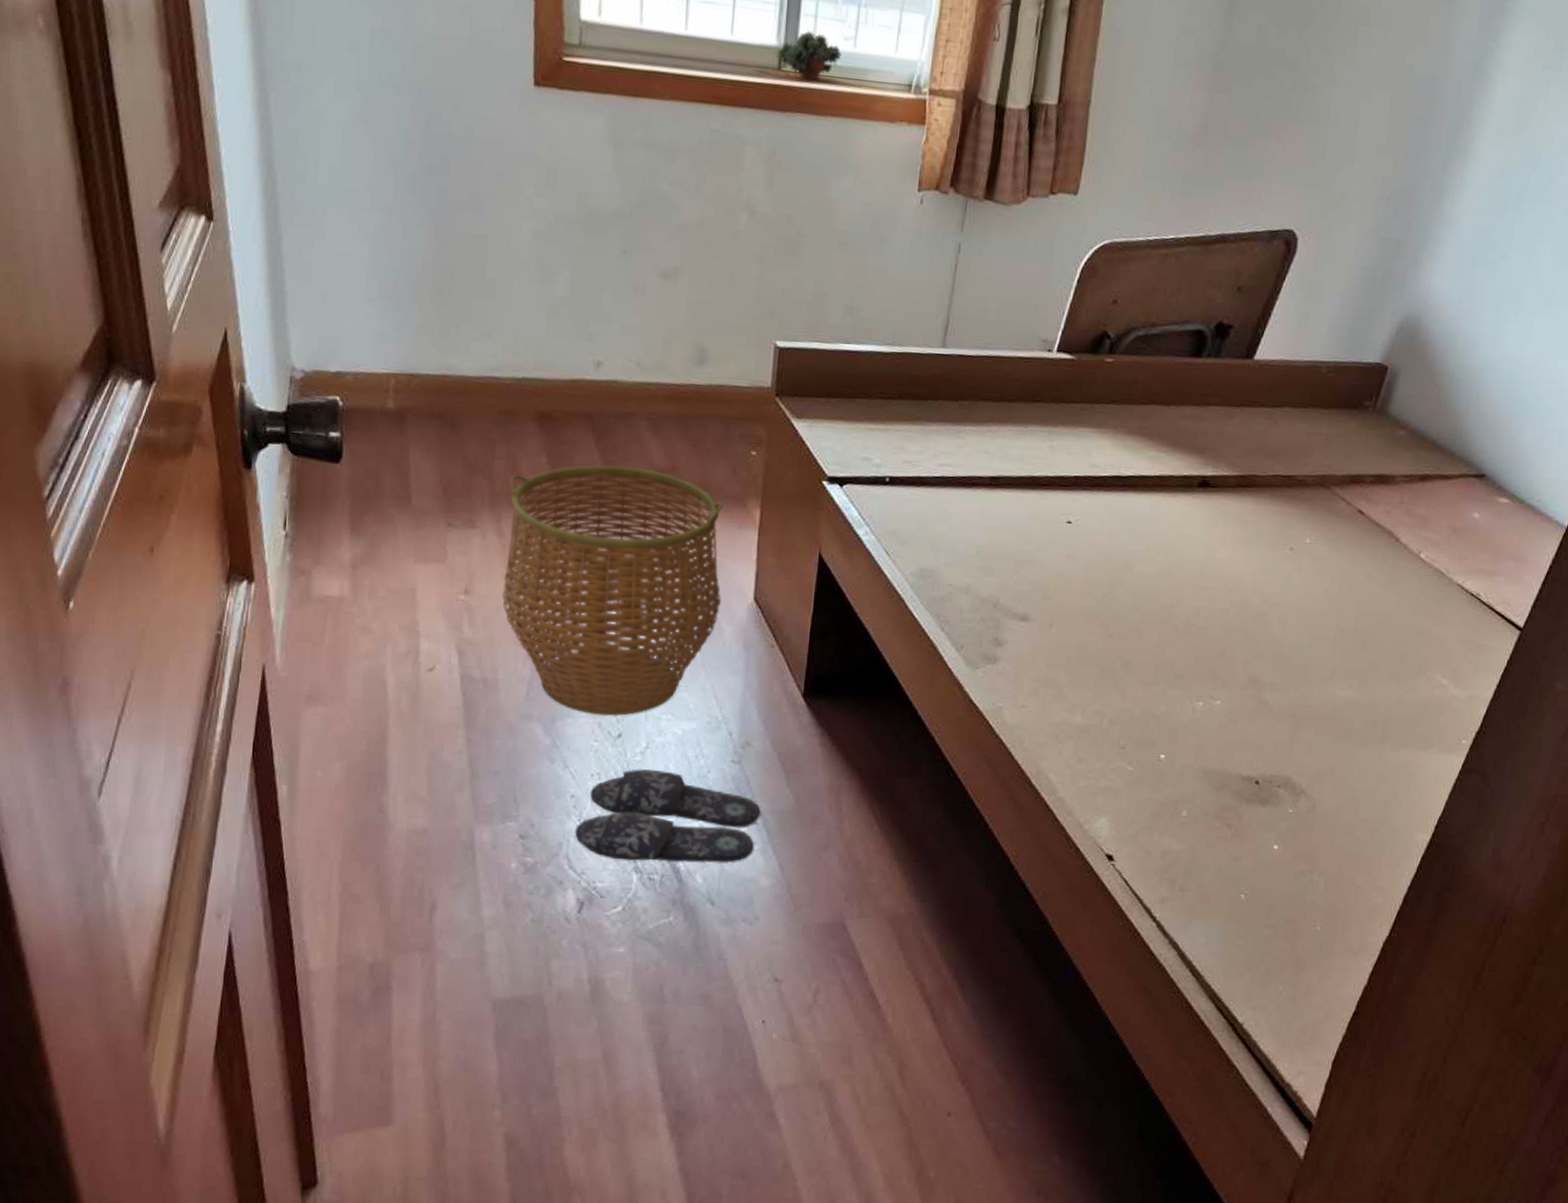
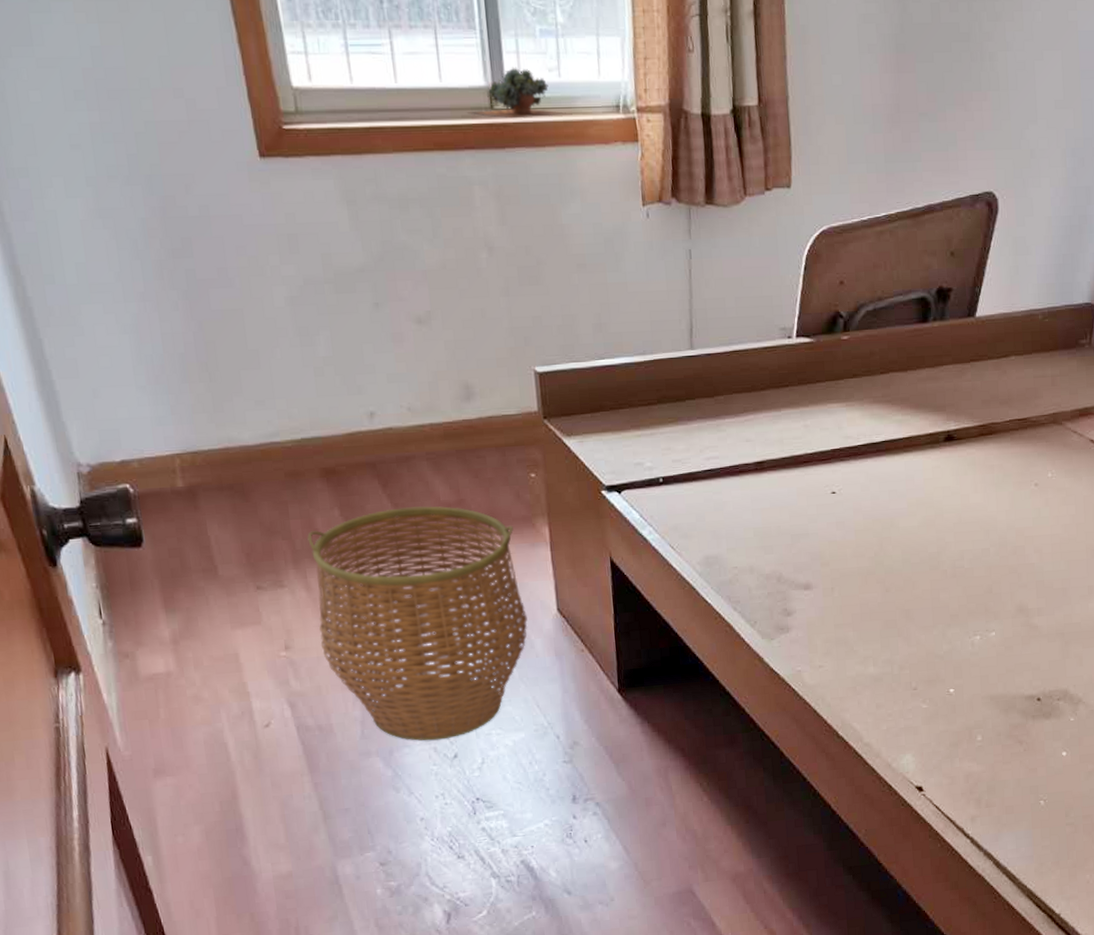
slippers: present [575,769,761,862] -> none [430,781,598,869]

